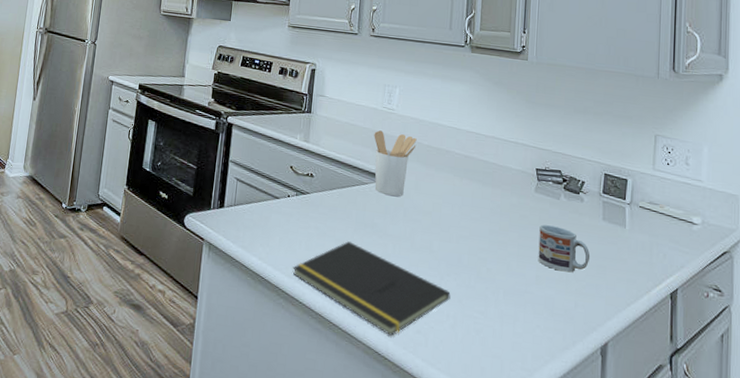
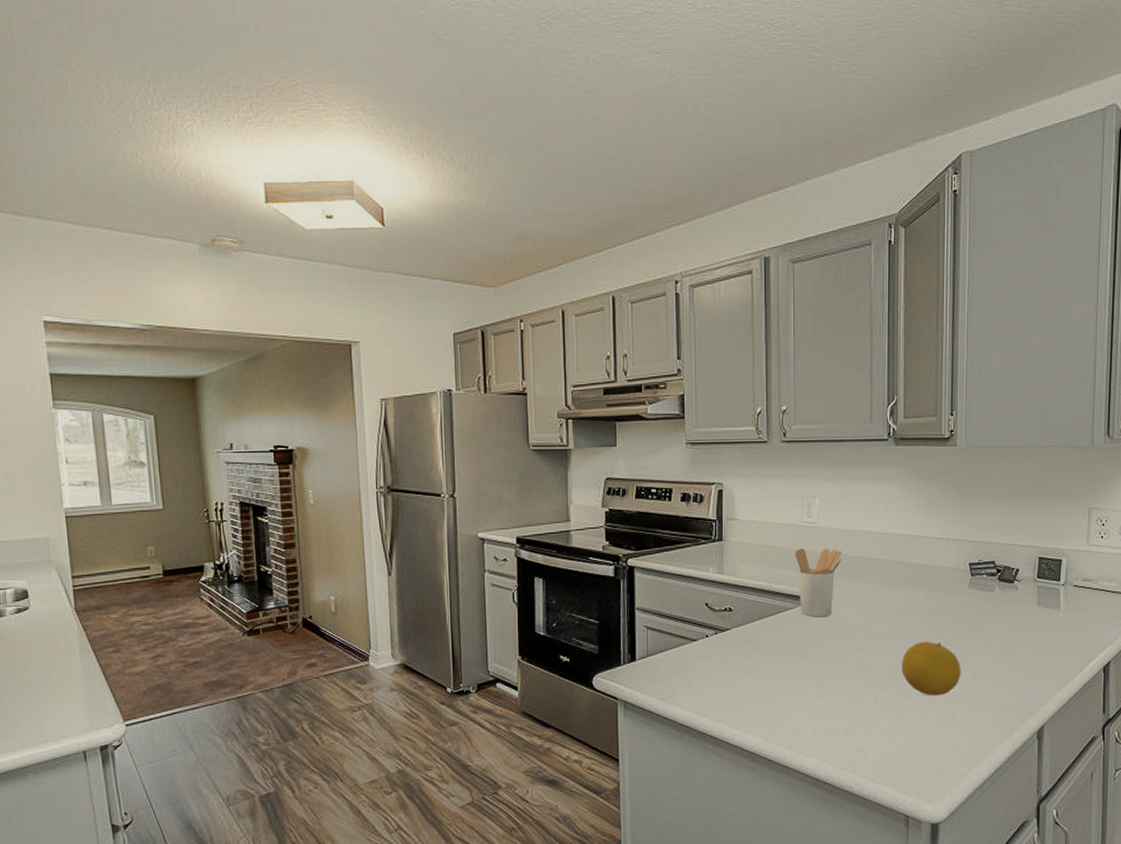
notepad: present [293,241,451,337] -> none [719,673,887,761]
fruit: none [466,235,525,292] -> present [902,642,961,696]
cup: present [538,224,591,273] -> none [974,620,1026,665]

